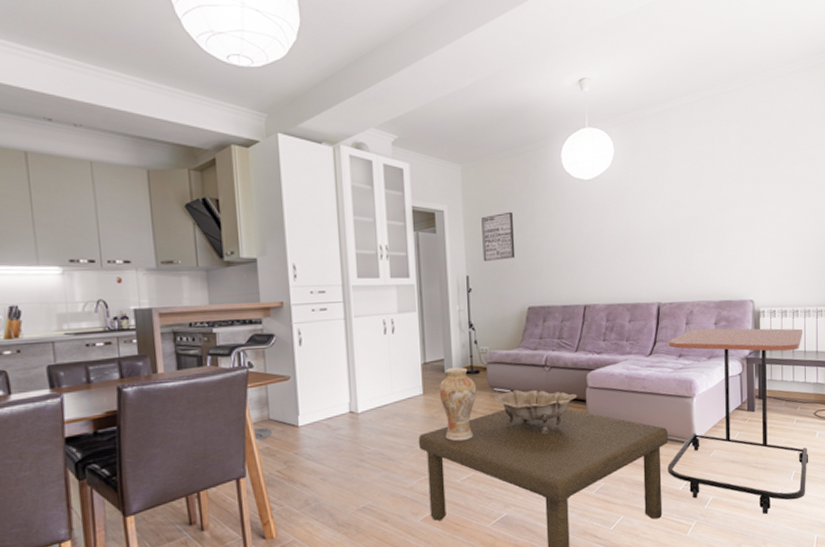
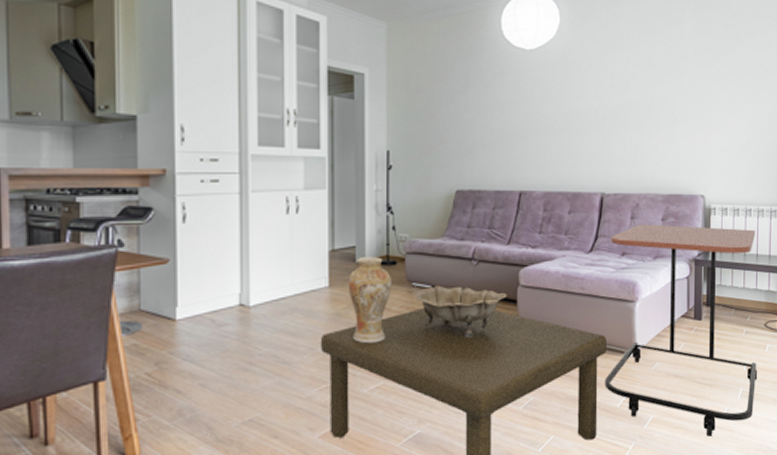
wall art: present [481,211,516,261] -> none [407,79,445,135]

